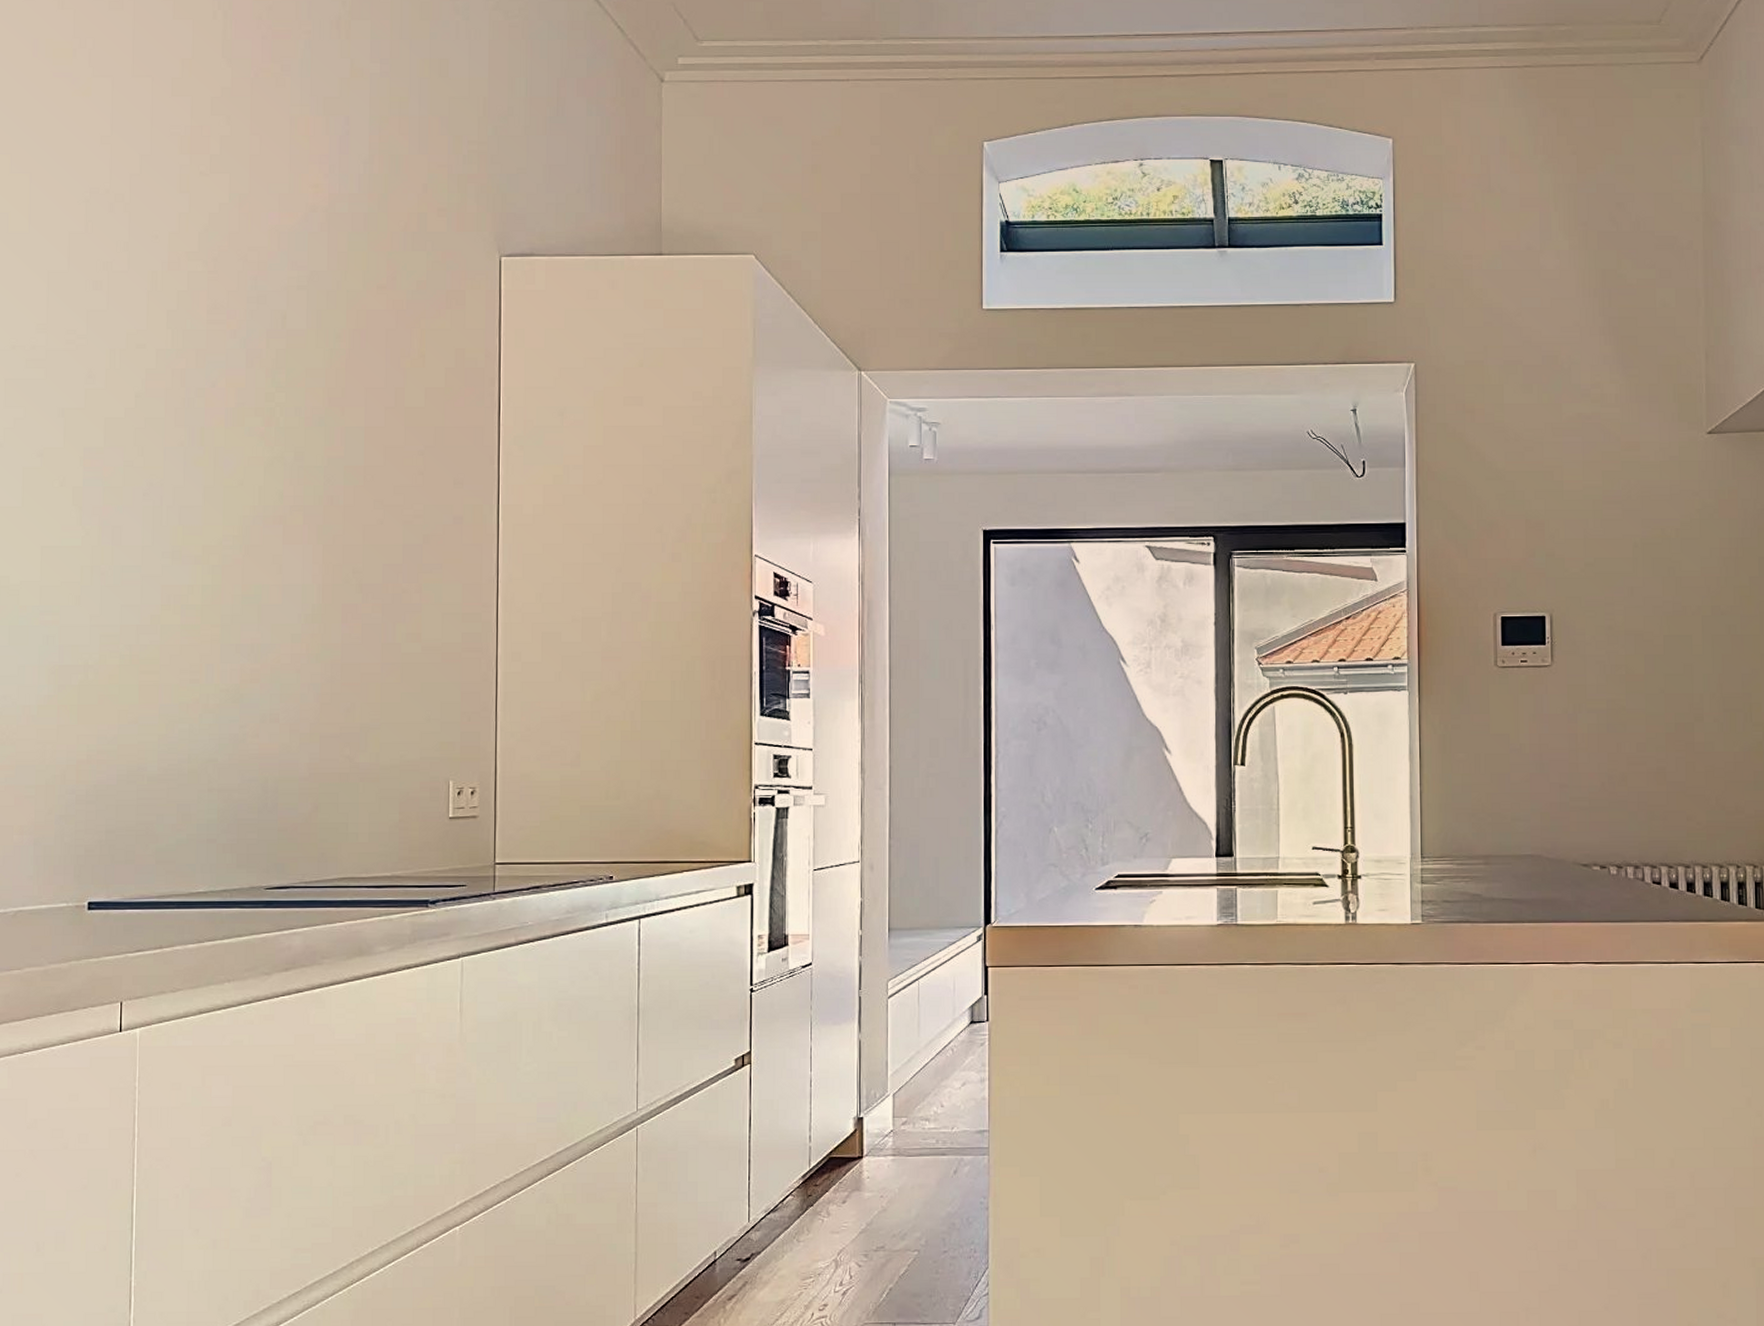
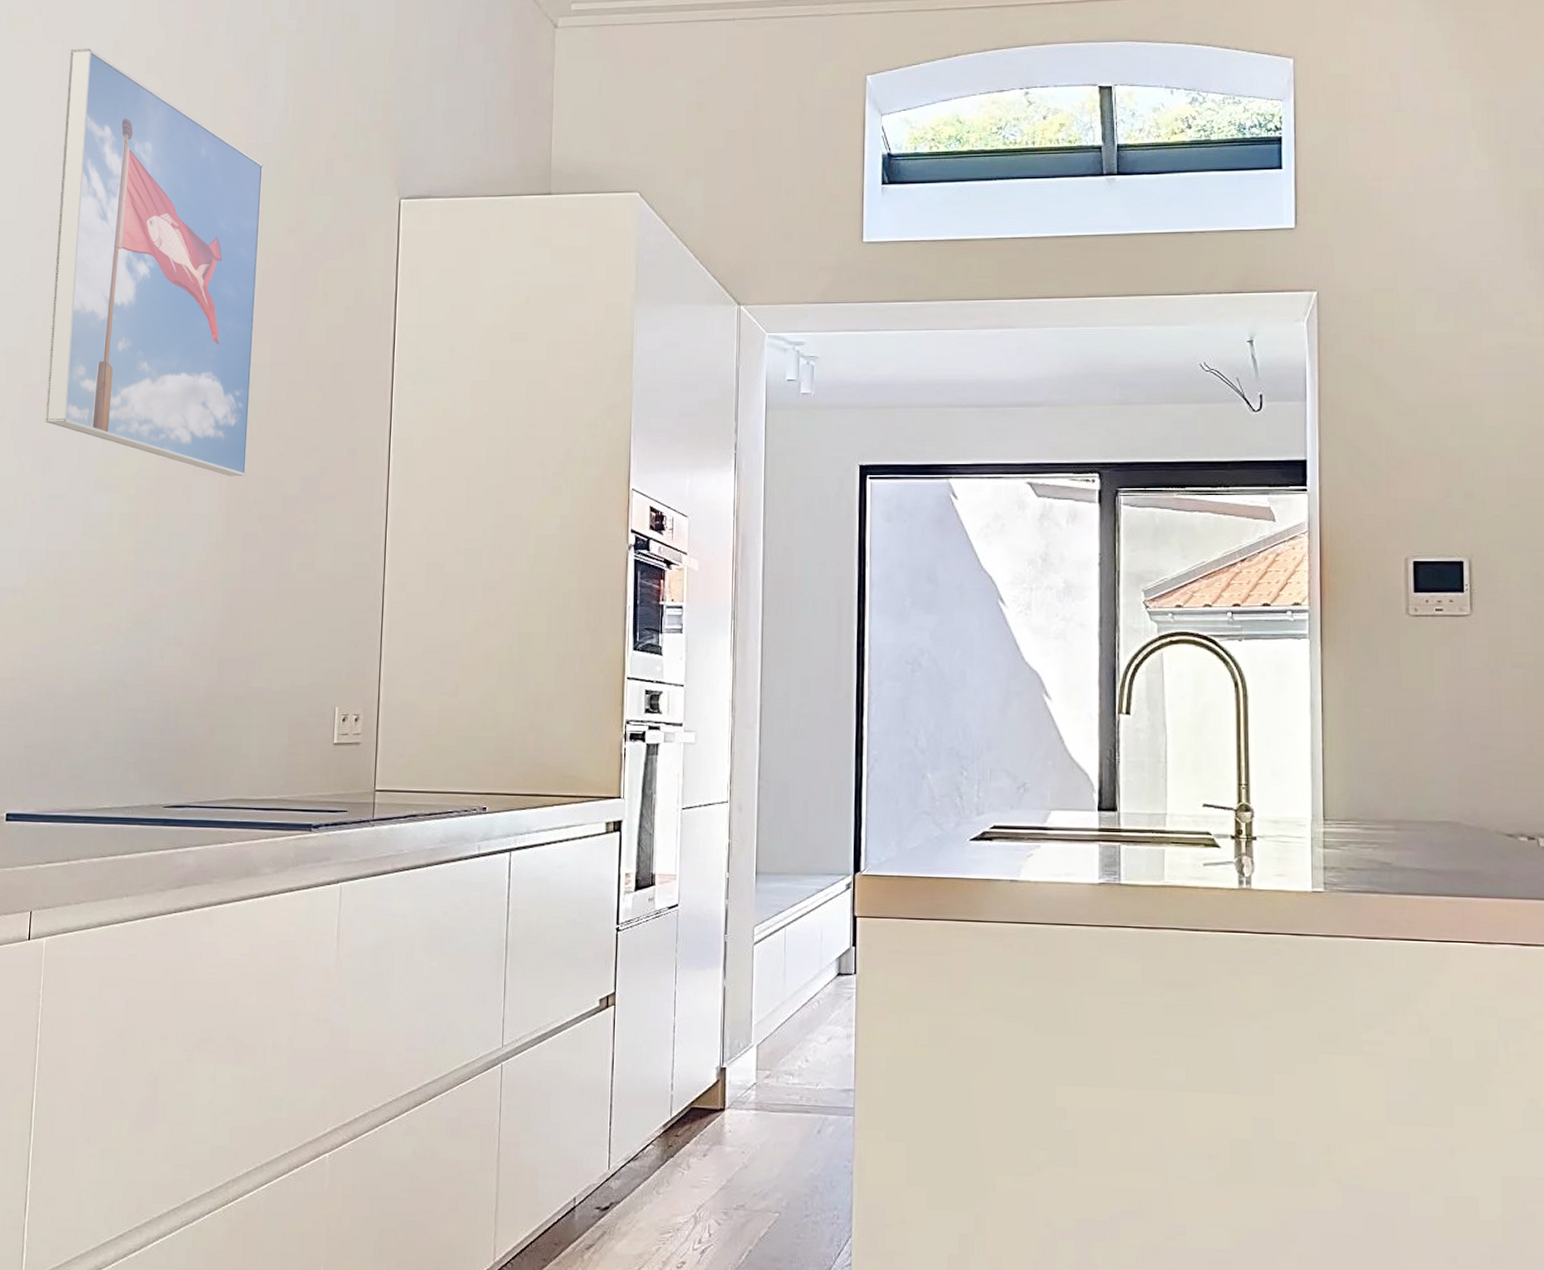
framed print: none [111,86,348,546] -> present [45,49,263,477]

